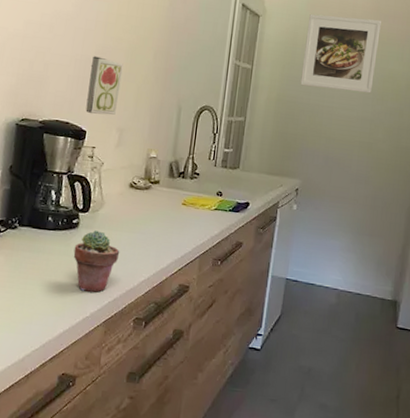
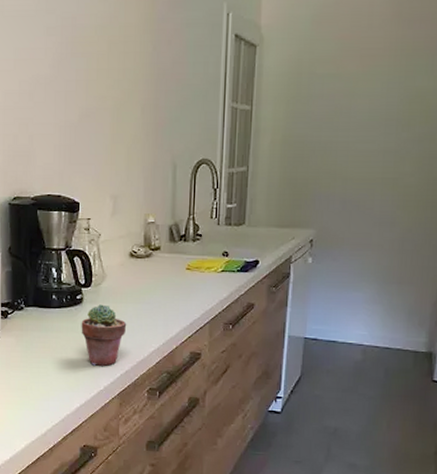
decorative tile: present [85,56,123,115] -> none [76,120,110,184]
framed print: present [300,14,381,94] -> none [309,27,405,122]

